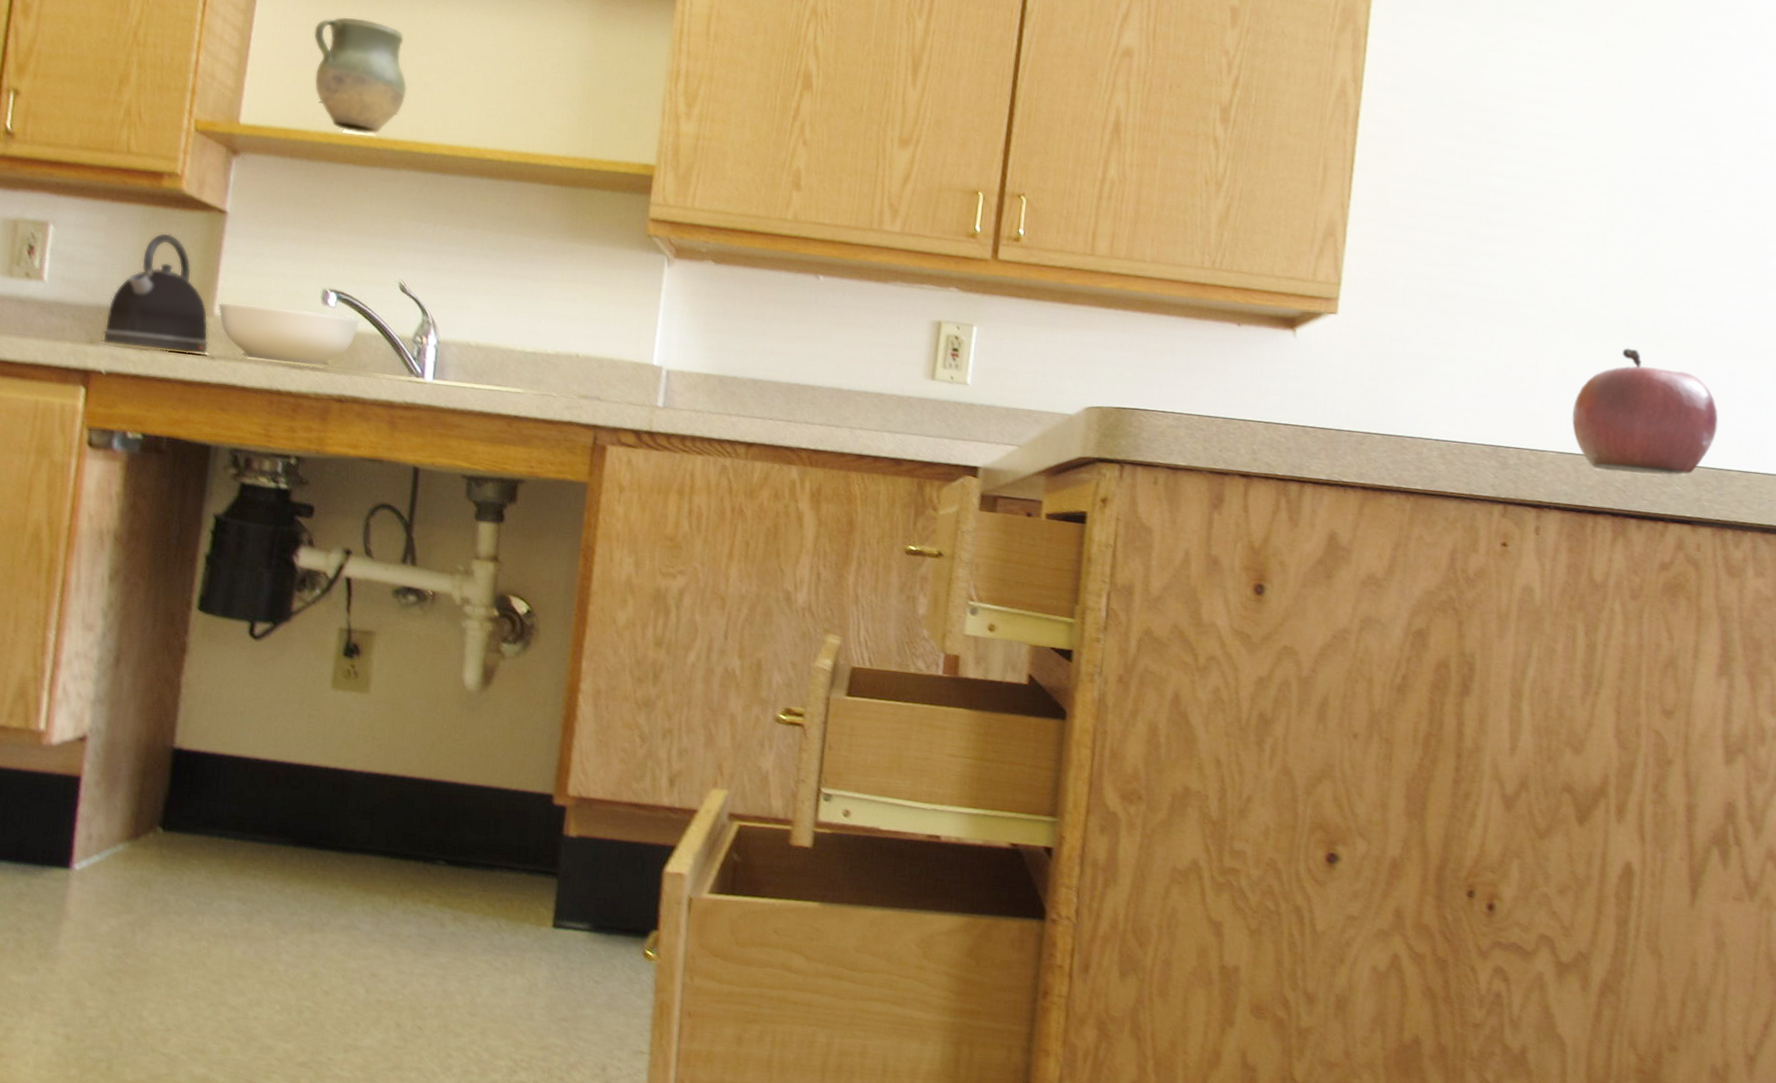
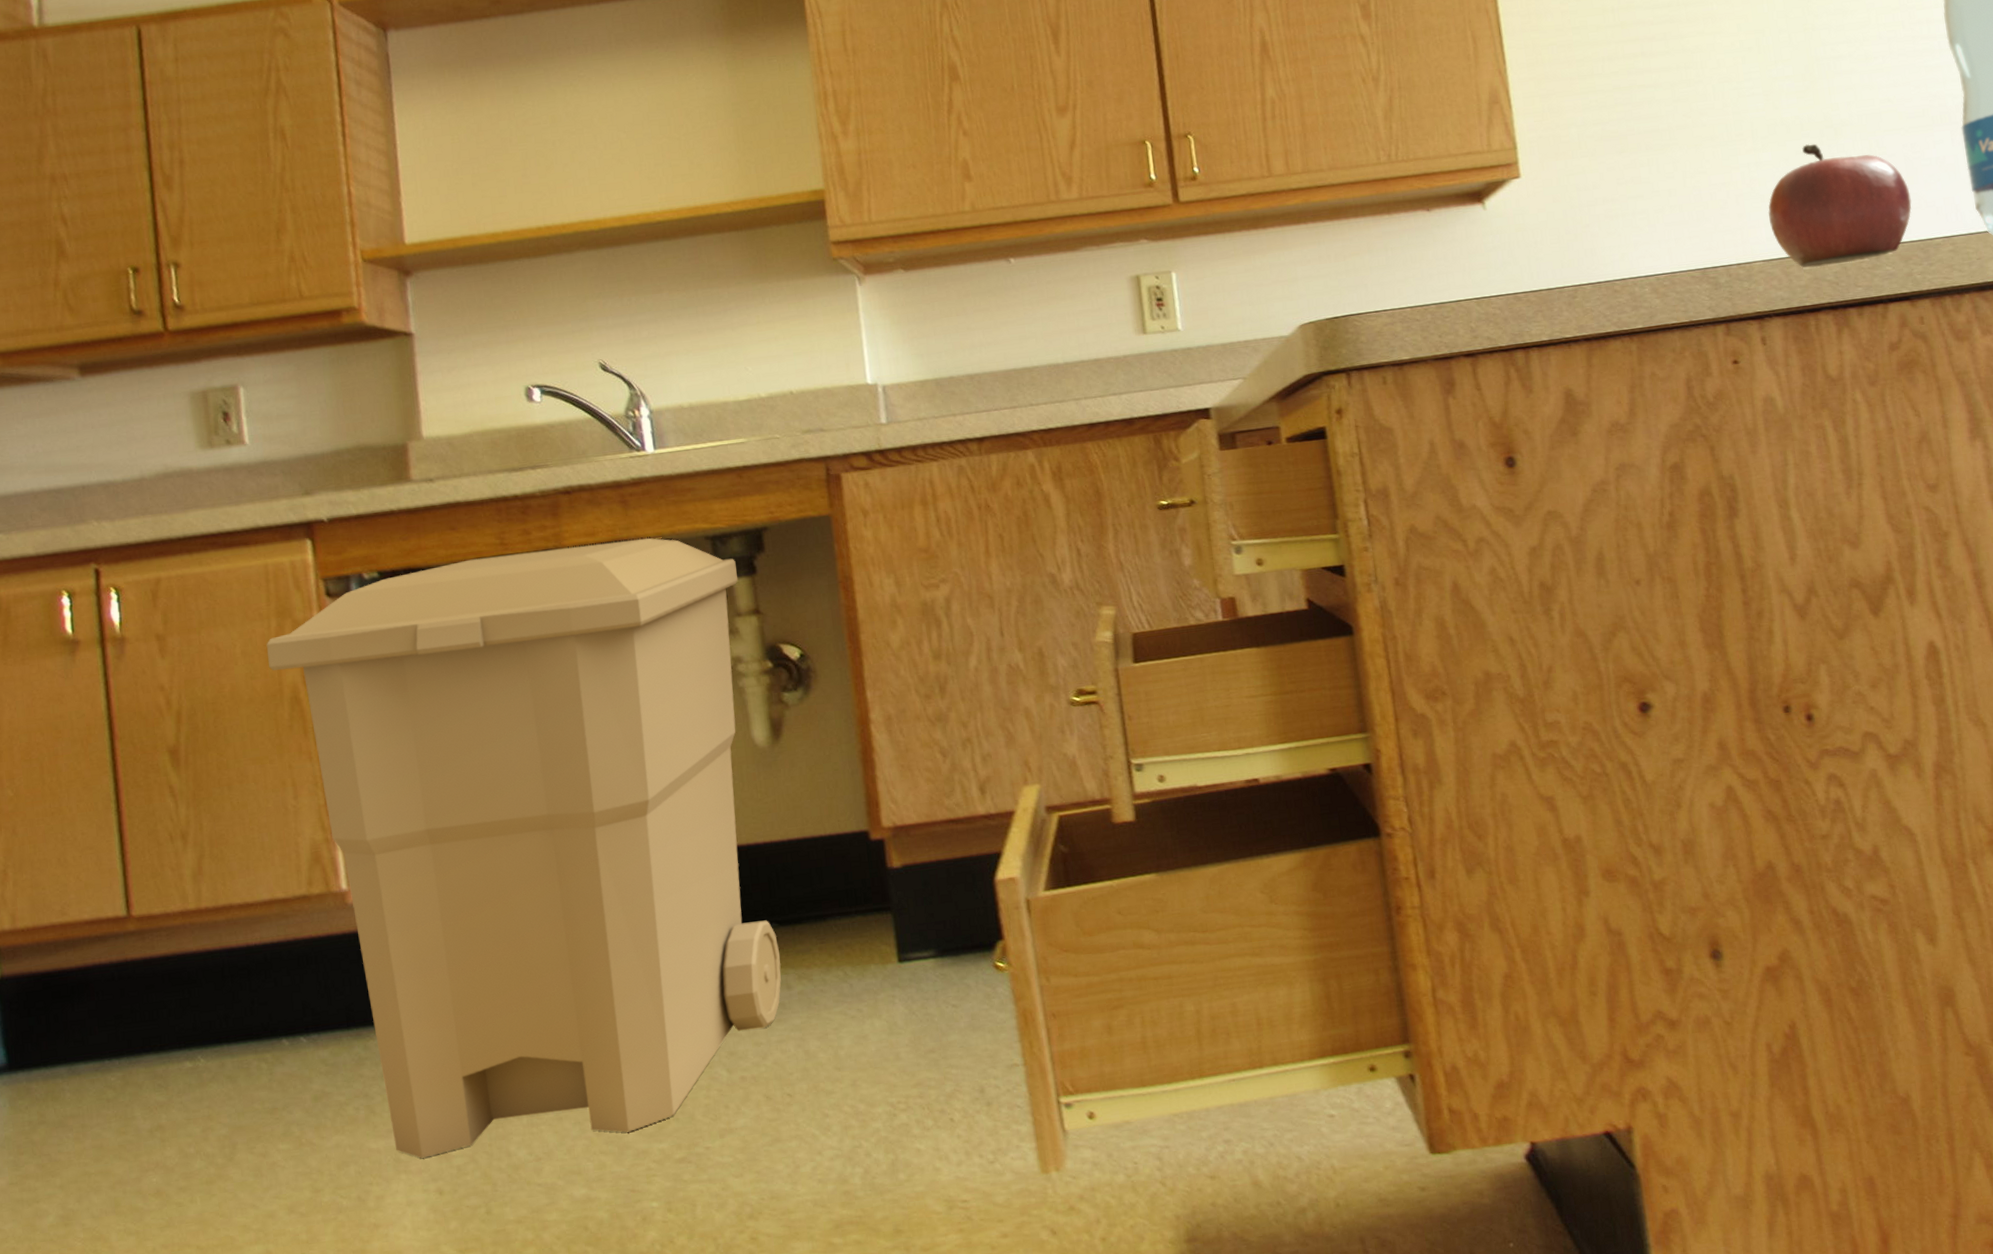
recycling bin: none [18,441,486,1025] -> present [266,538,781,1158]
kettle: present [102,233,209,354] -> none [315,368,425,492]
bowl: present [218,302,361,366] -> none [425,407,570,471]
ceramic jug: present [314,17,407,134] -> none [458,113,564,227]

